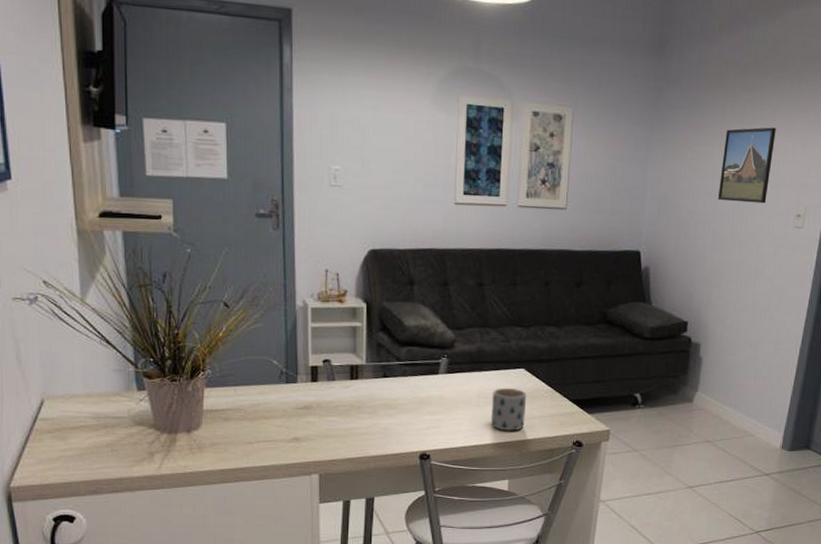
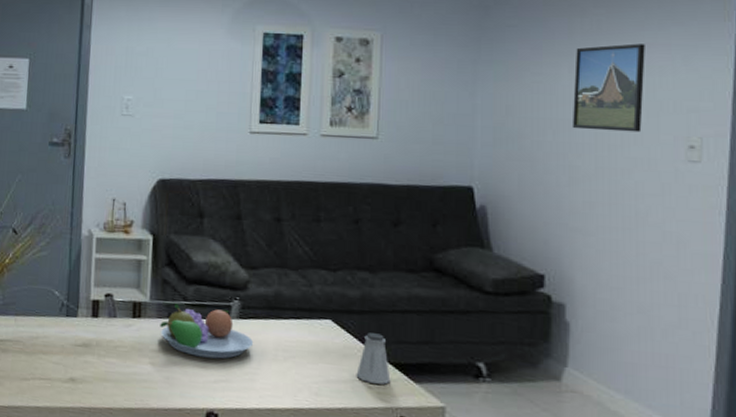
fruit bowl: none [376,364,460,409] -> present [160,304,254,359]
mug: present [491,387,526,431] -> none [291,341,334,396]
saltshaker: none [543,377,570,417] -> present [356,332,391,385]

